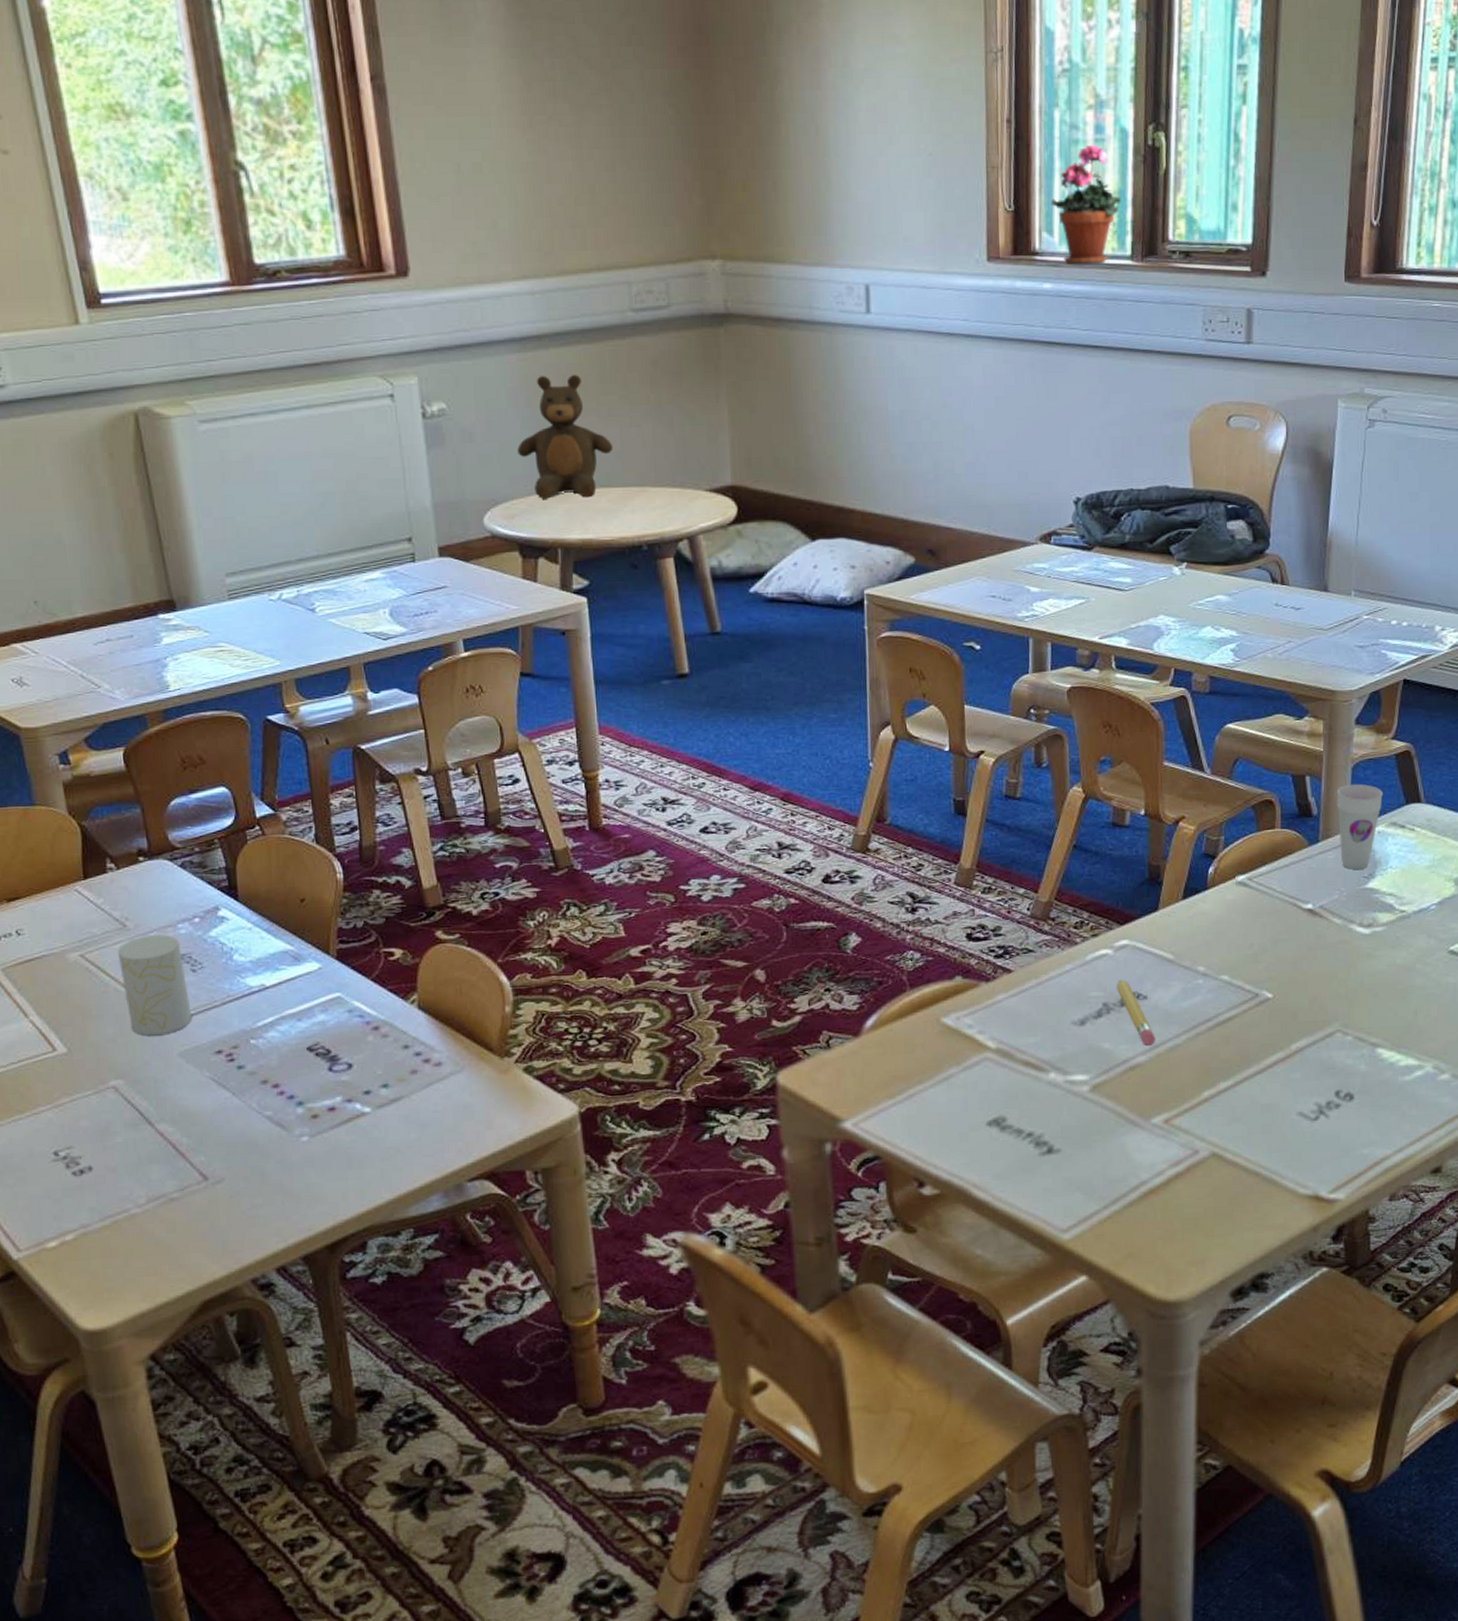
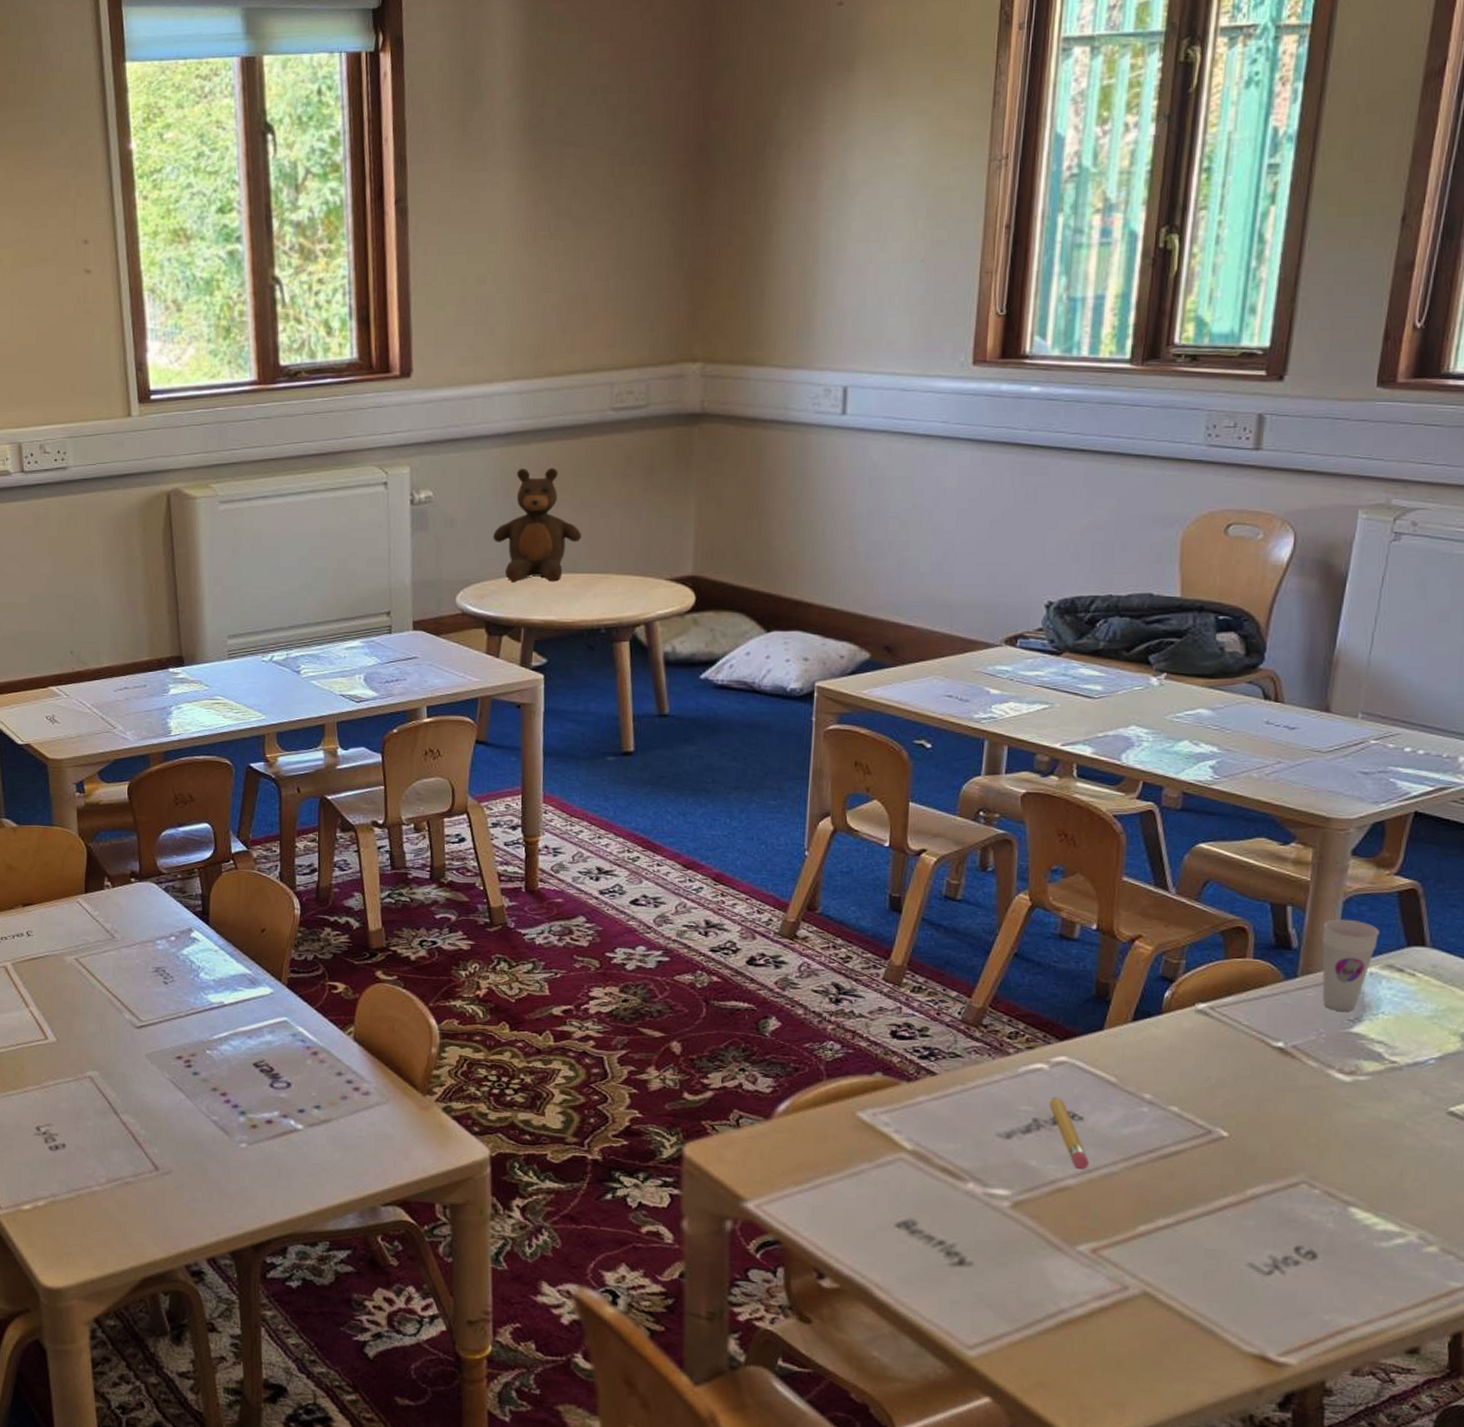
cup: present [117,935,192,1036] -> none [105,947,160,1037]
potted plant: present [1050,143,1121,266] -> none [1045,247,1124,369]

